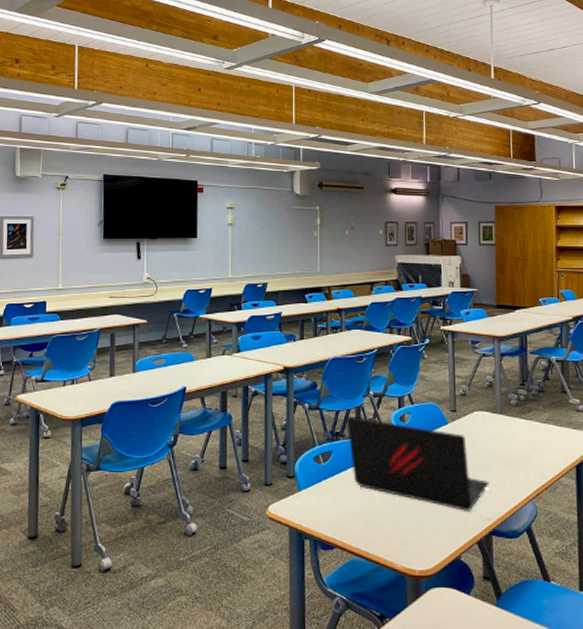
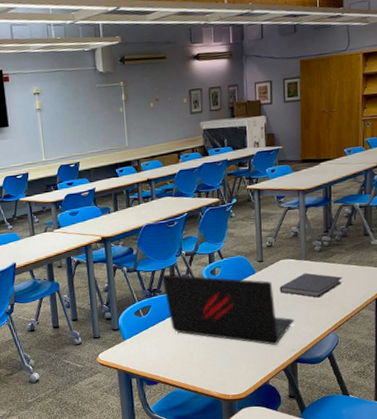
diary: none [473,428,541,459] -> present [279,272,343,298]

